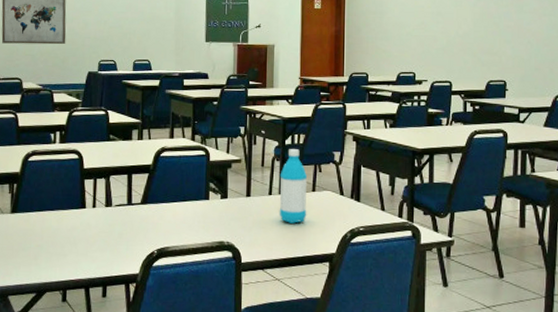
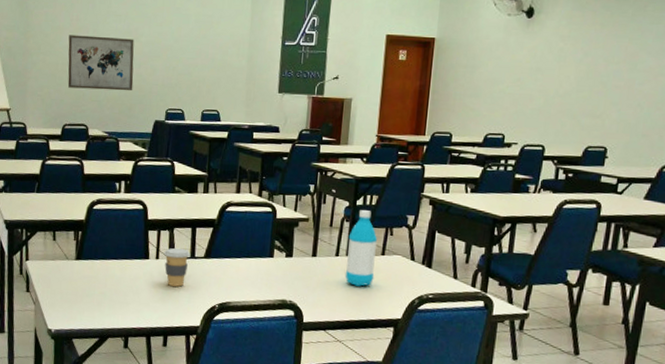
coffee cup: none [100,195,128,235] -> present [163,247,191,287]

